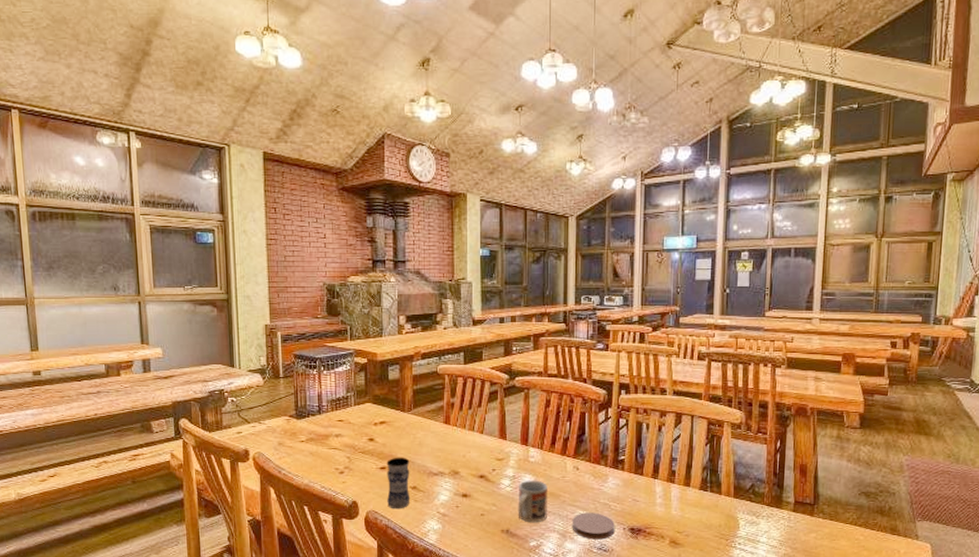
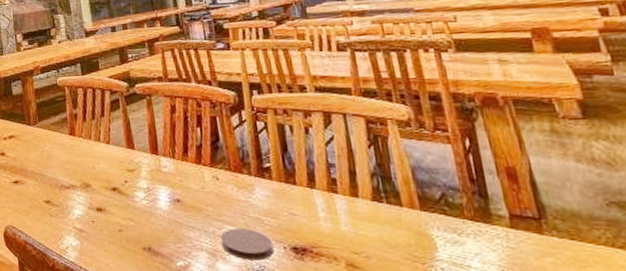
jar: present [386,457,411,509] -> none [19,170,46,224]
cup: present [518,480,547,523] -> none [155,192,192,240]

